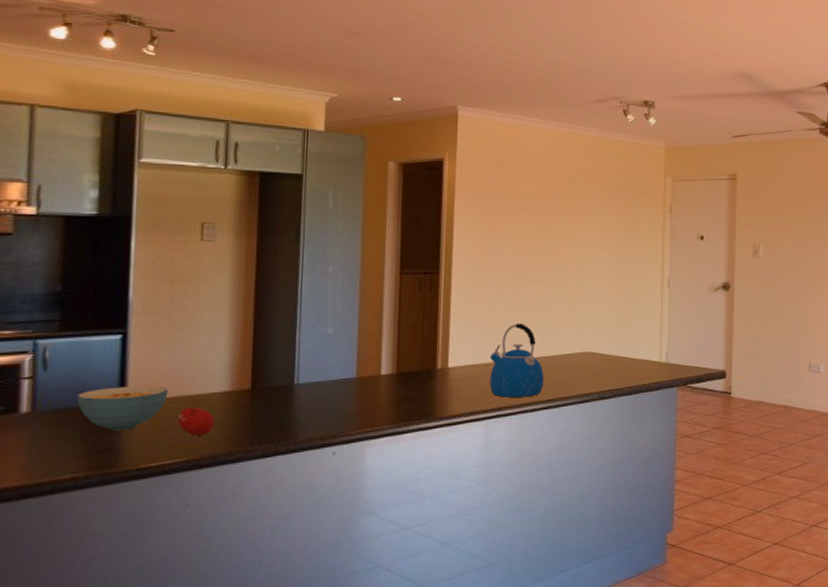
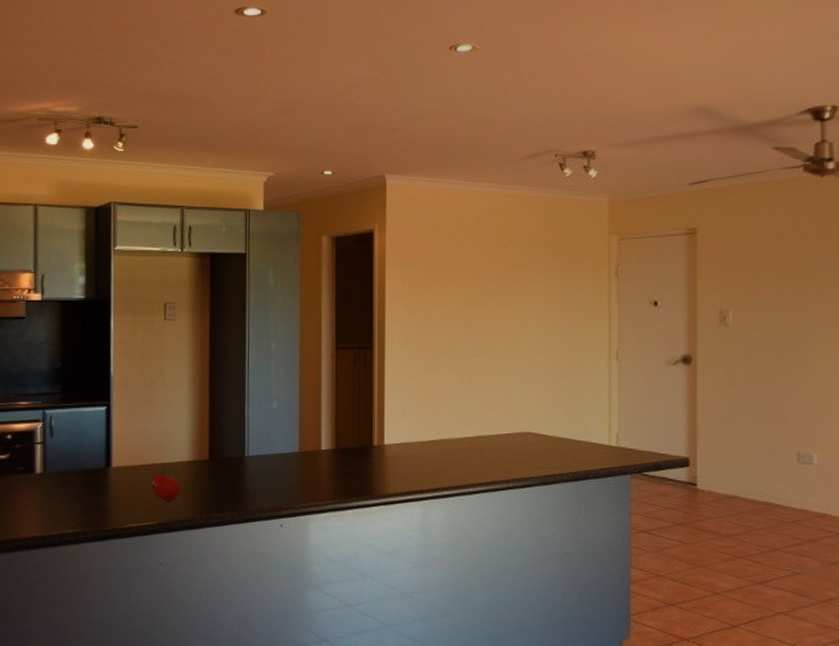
cereal bowl: present [76,386,169,431] -> none [75,453,143,493]
kettle: present [489,324,544,398] -> none [424,400,481,479]

